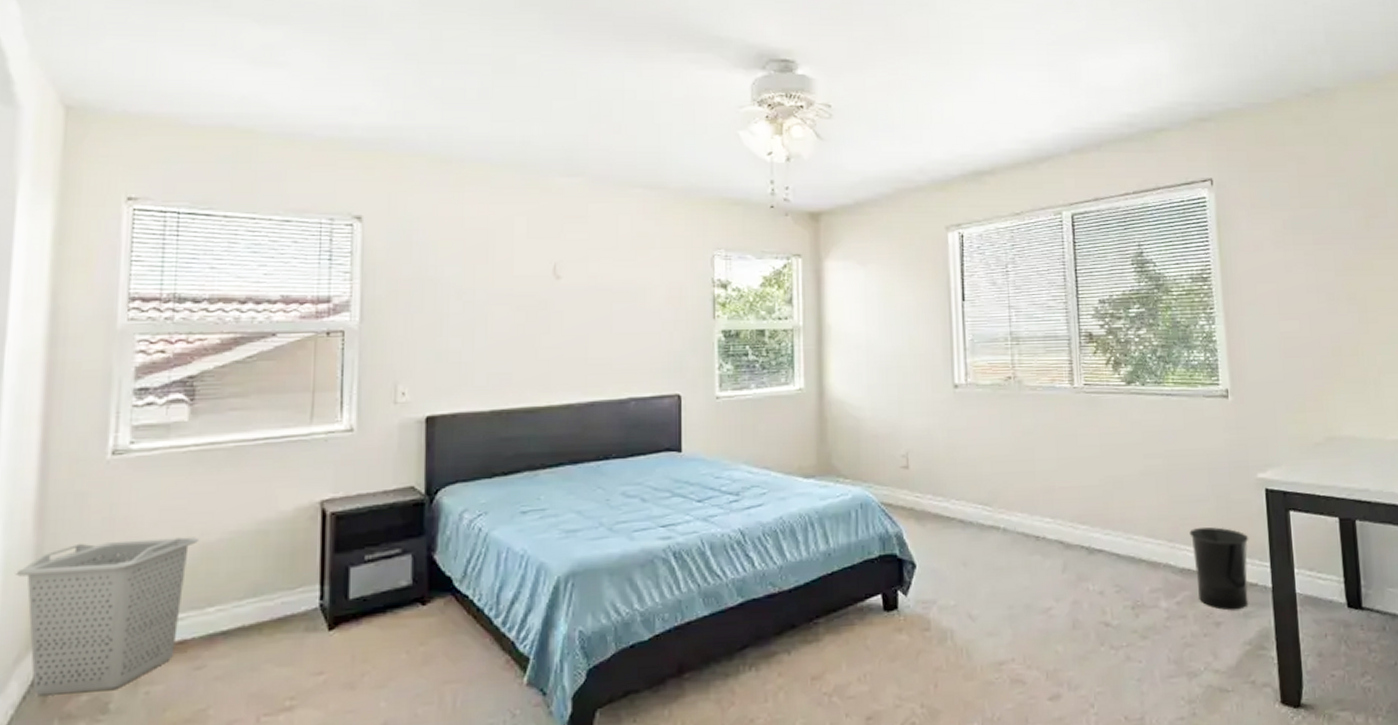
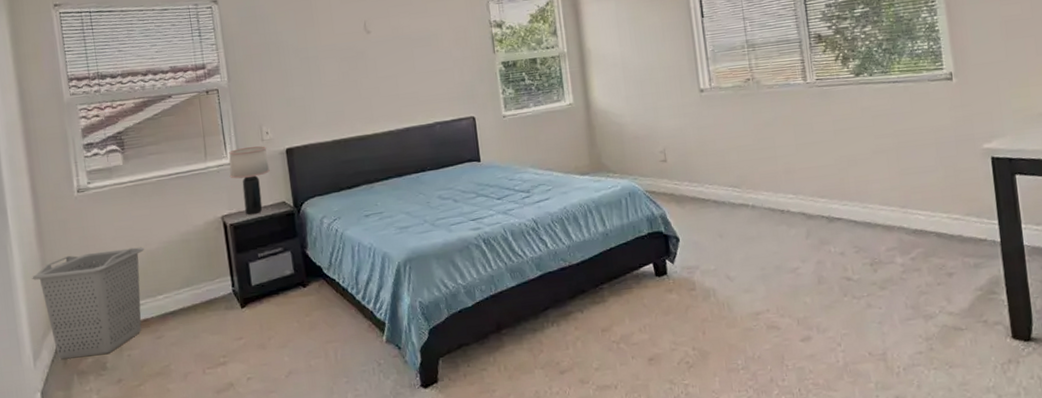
table lamp: none [341,409,400,502] -> present [229,146,270,216]
waste bin: present [1189,527,1249,610] -> none [920,193,978,262]

